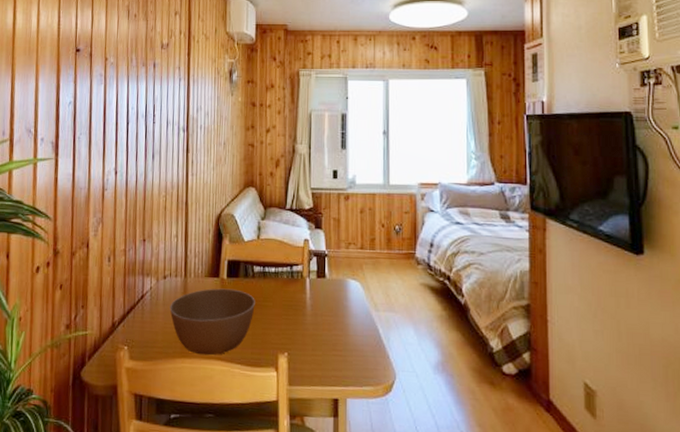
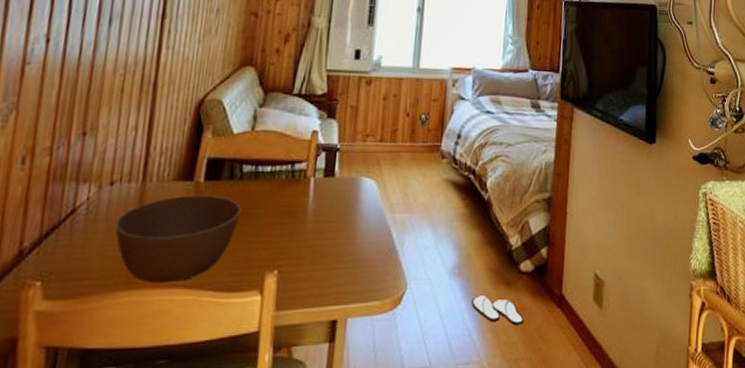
slippers: none [458,391,512,423] -> present [472,296,524,325]

